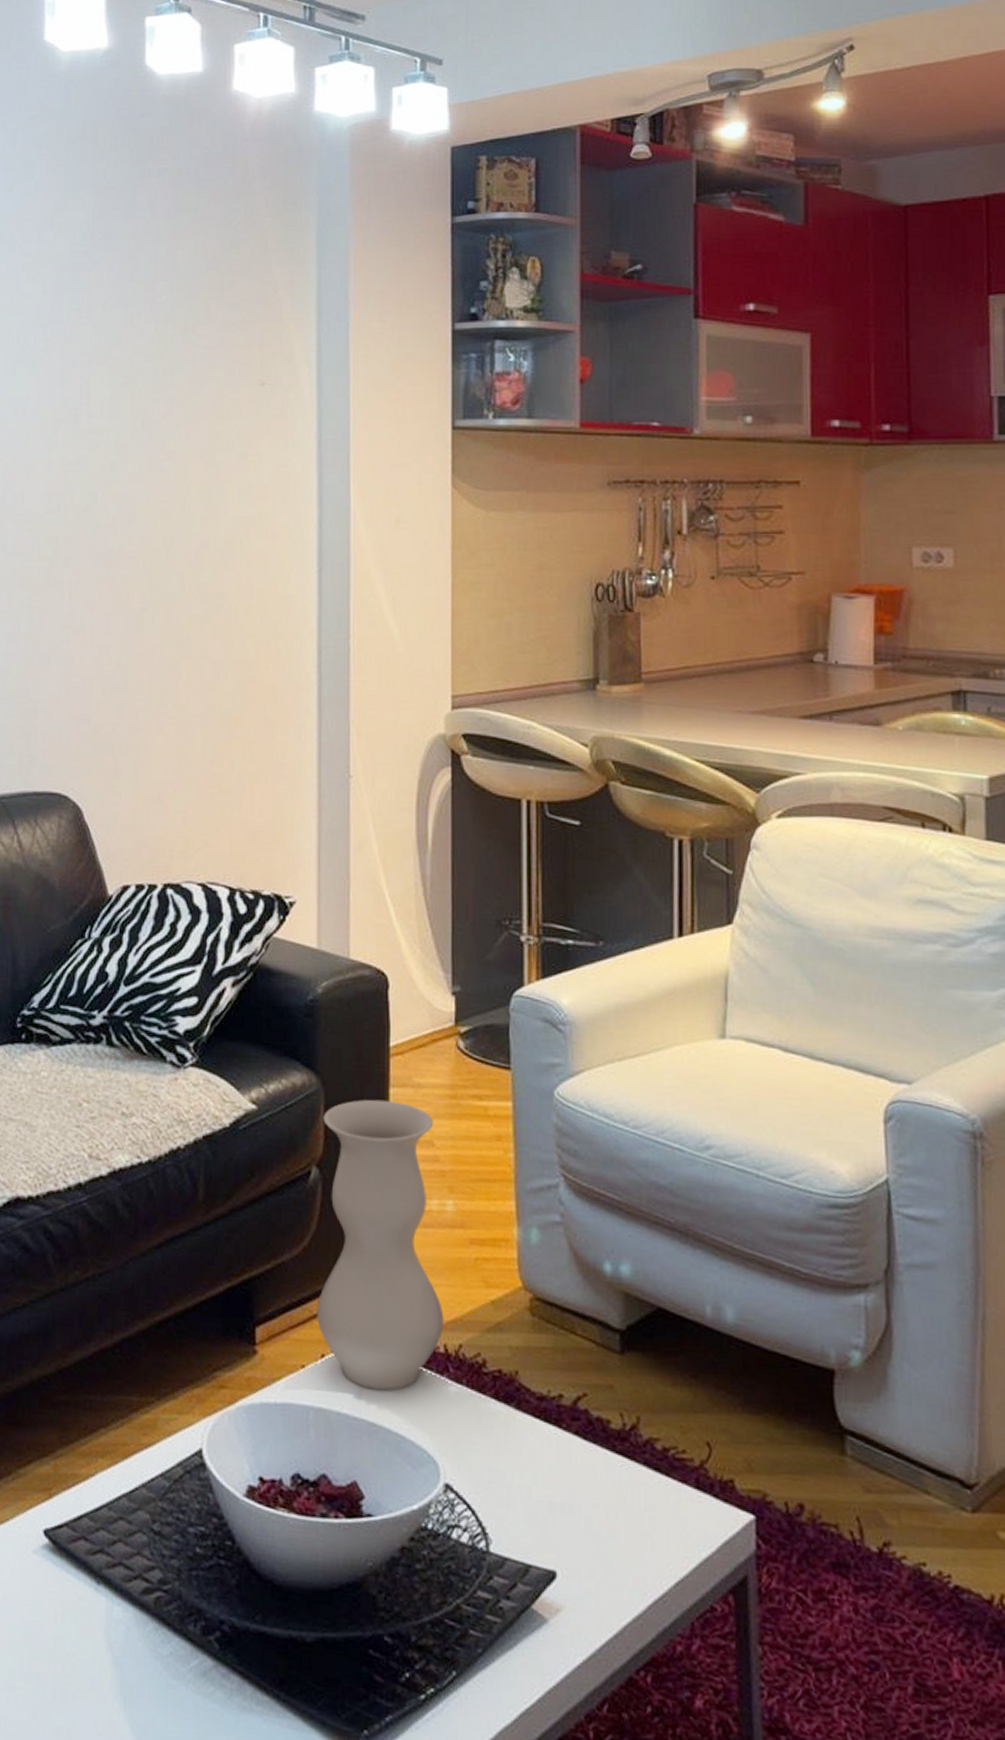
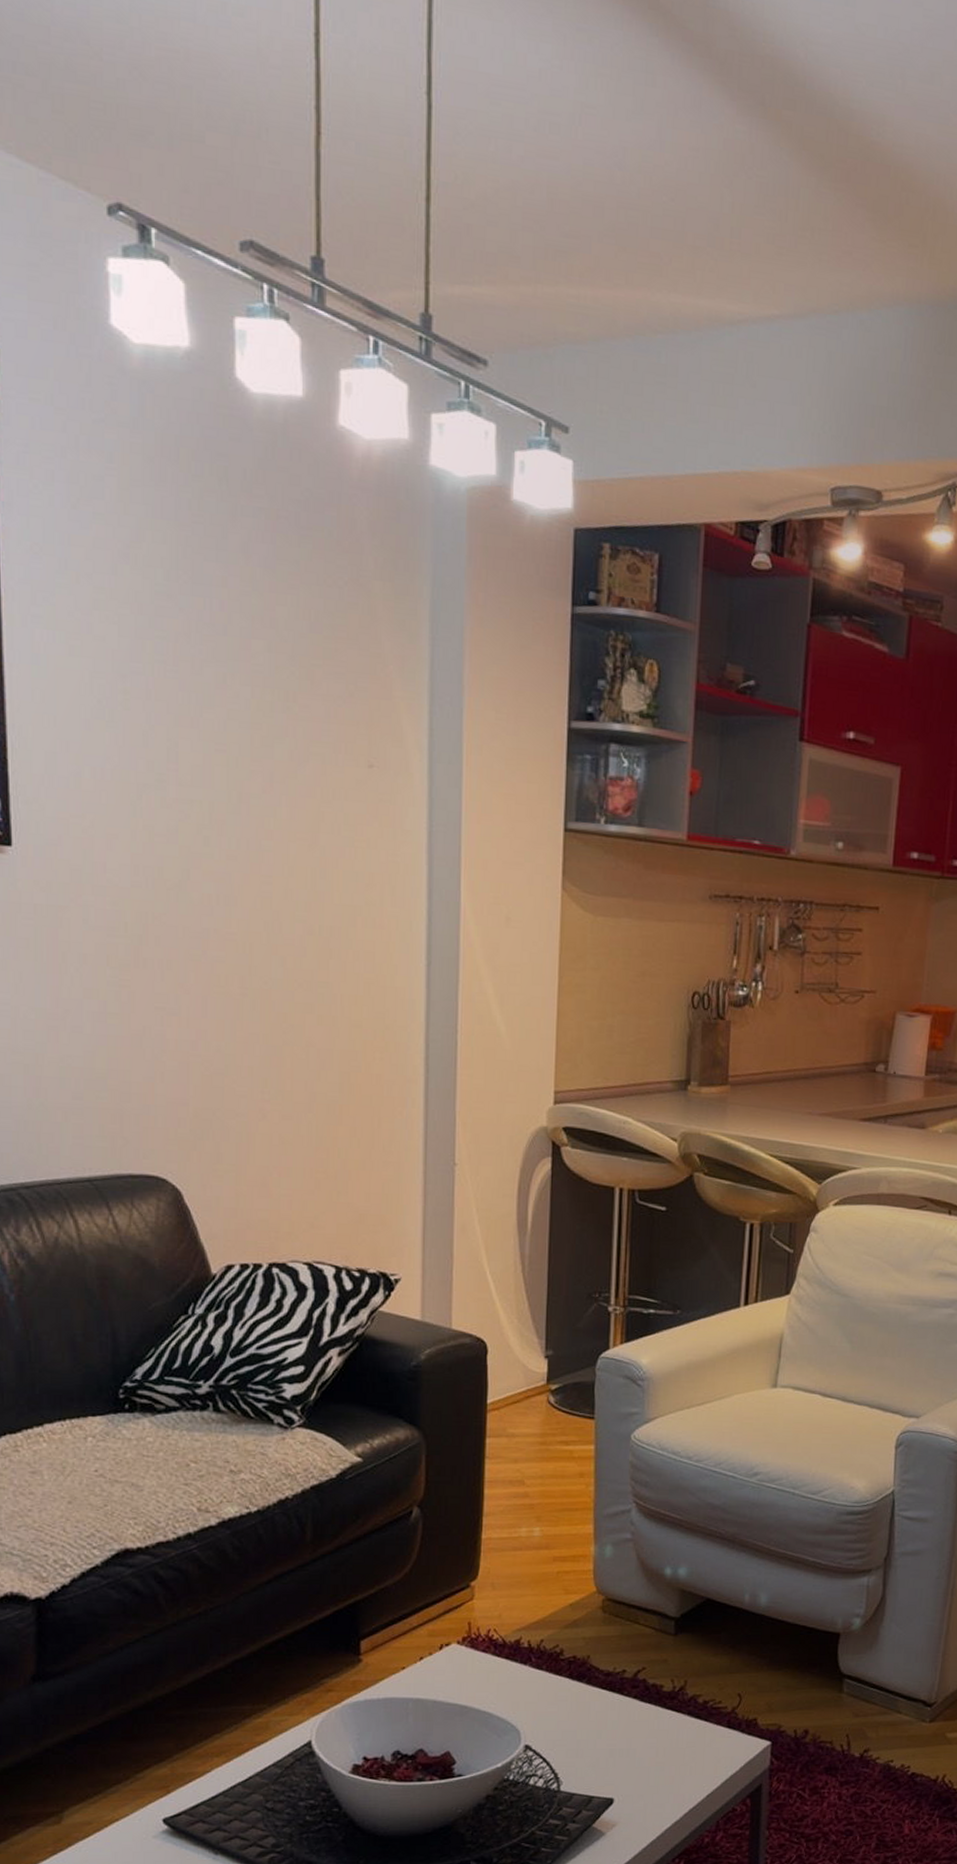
vase: present [317,1099,444,1391] -> none [416,1448,529,1680]

